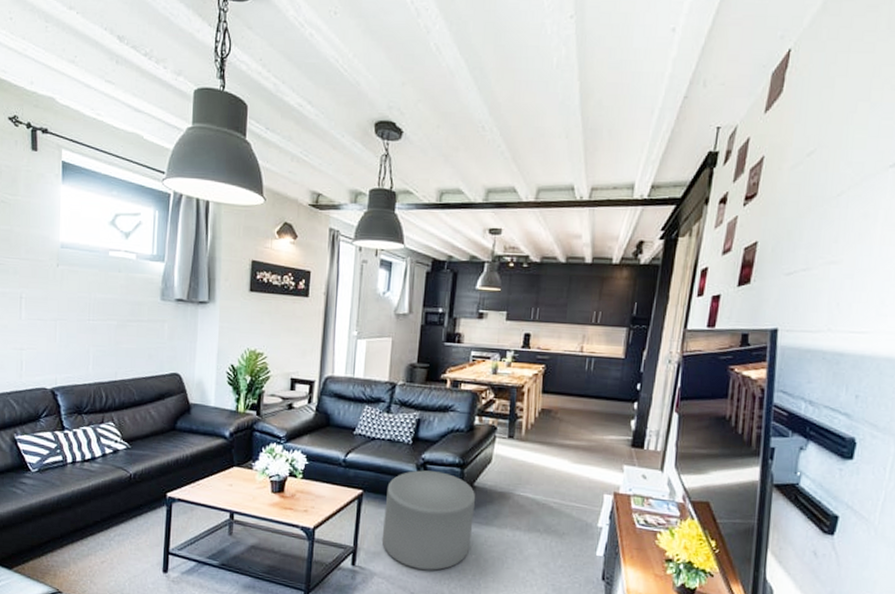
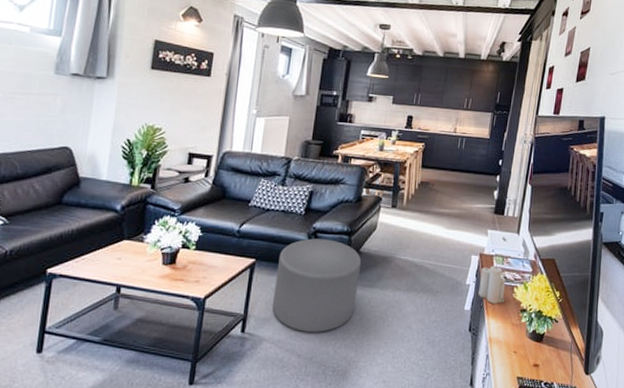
candle: none [612,505,647,551] -> present [477,264,506,304]

